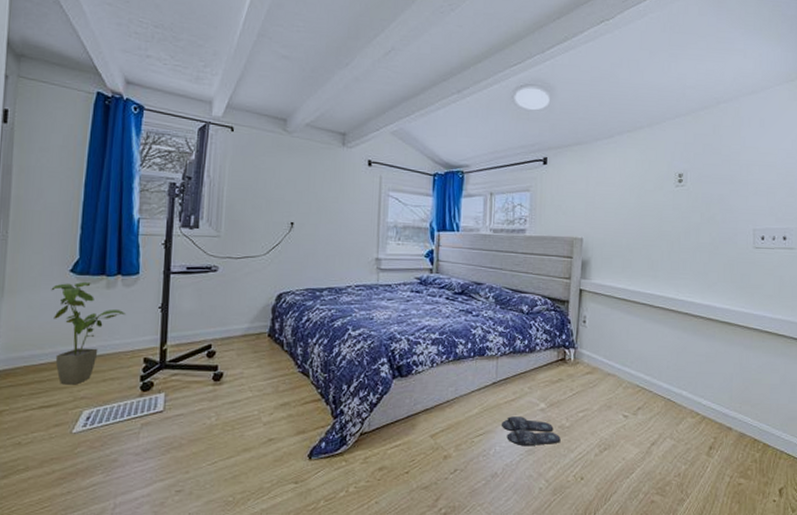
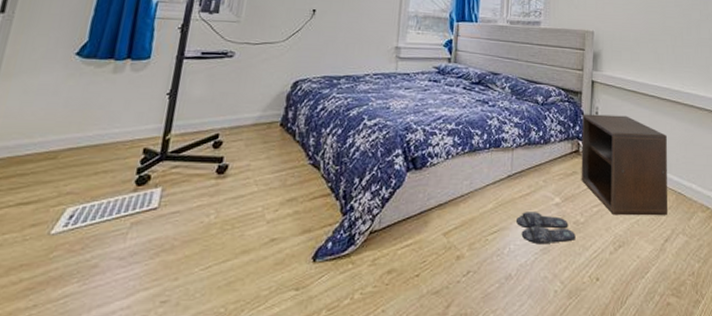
house plant: present [51,281,125,385] -> none [43,65,130,179]
nightstand: none [567,322,658,421] -> present [581,114,667,216]

